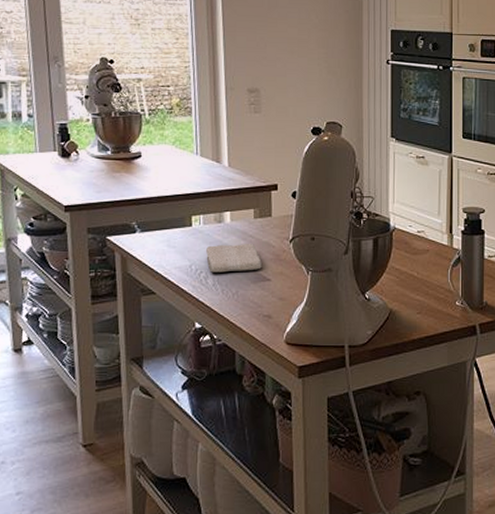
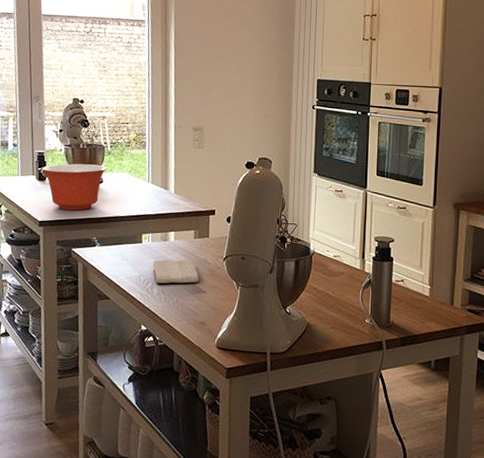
mixing bowl: none [65,136,146,191] -> present [42,163,107,211]

